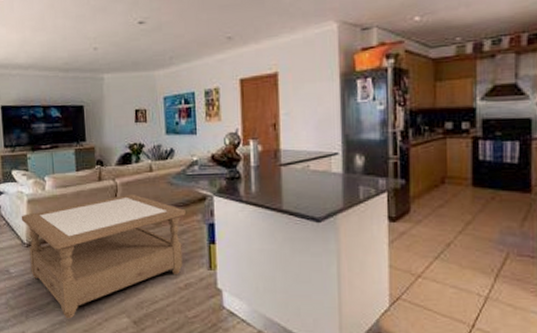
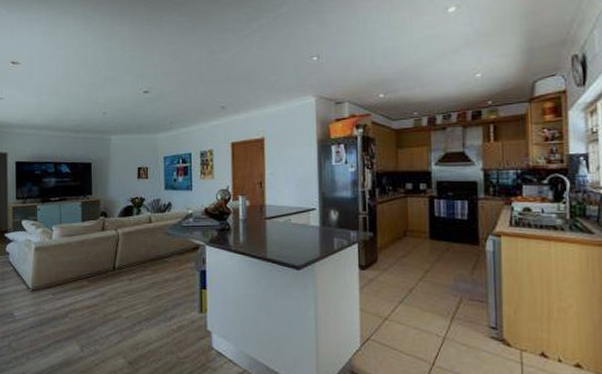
coffee table: present [21,193,186,319] -> none [28,243,180,360]

